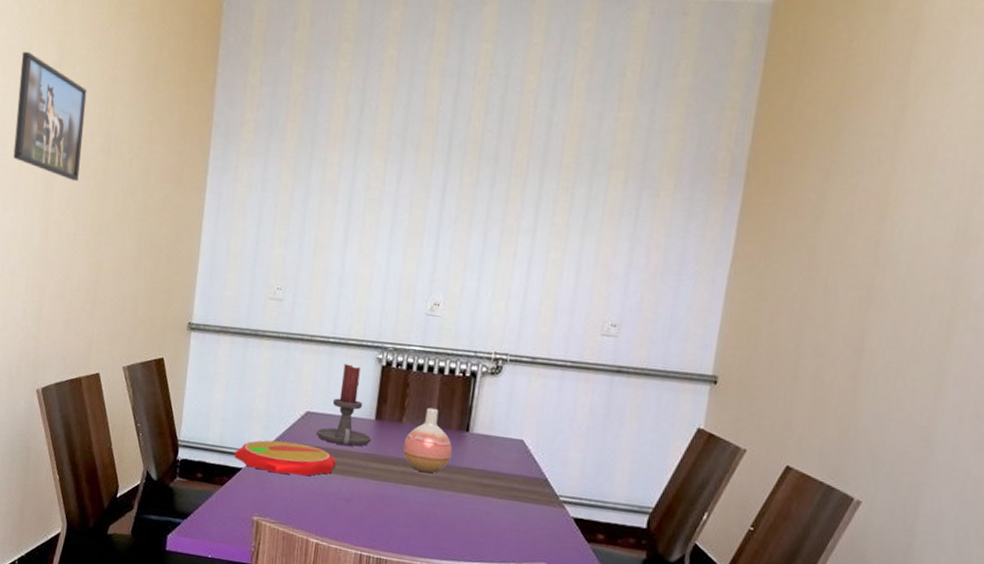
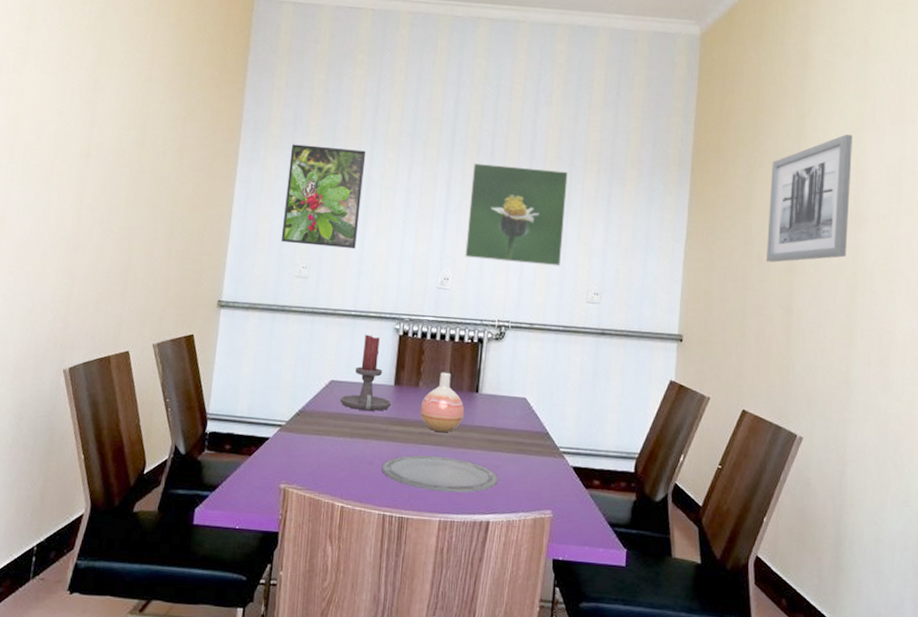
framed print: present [13,51,87,182] -> none [48,52,124,171]
plate: present [234,440,337,476] -> none [262,409,360,442]
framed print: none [254,150,349,270] -> present [280,144,366,250]
plate: none [359,494,488,538] -> present [381,455,498,493]
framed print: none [459,170,589,293] -> present [465,162,569,267]
wall art: none [835,129,972,292] -> present [766,134,852,263]

